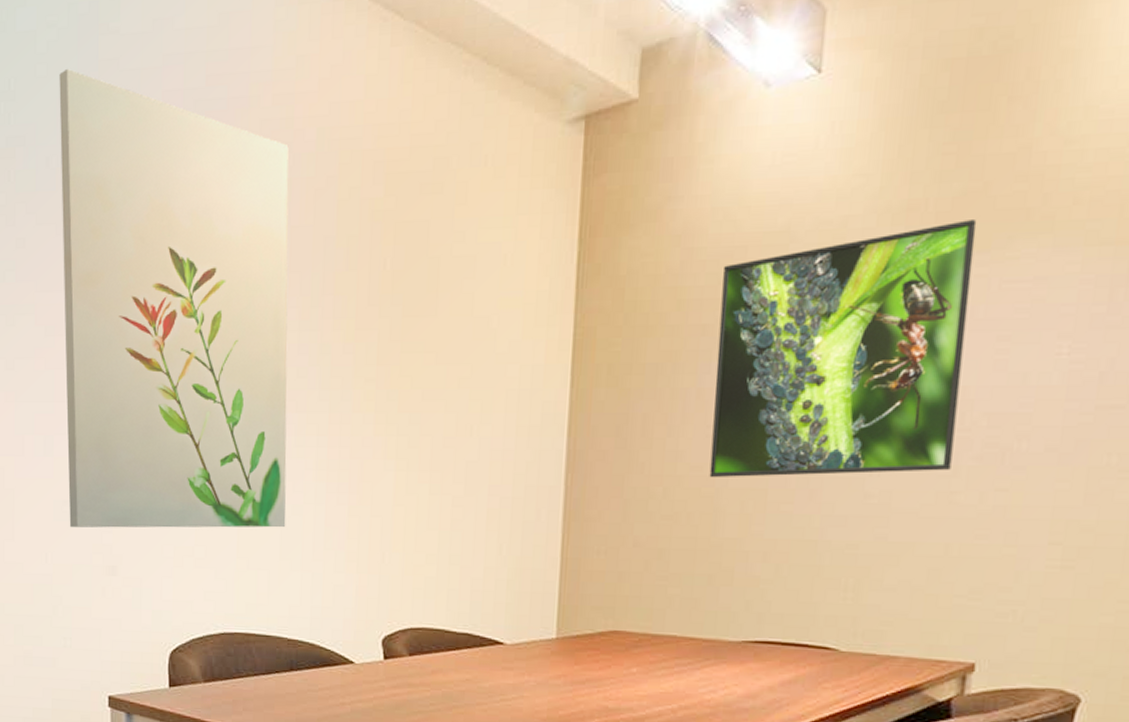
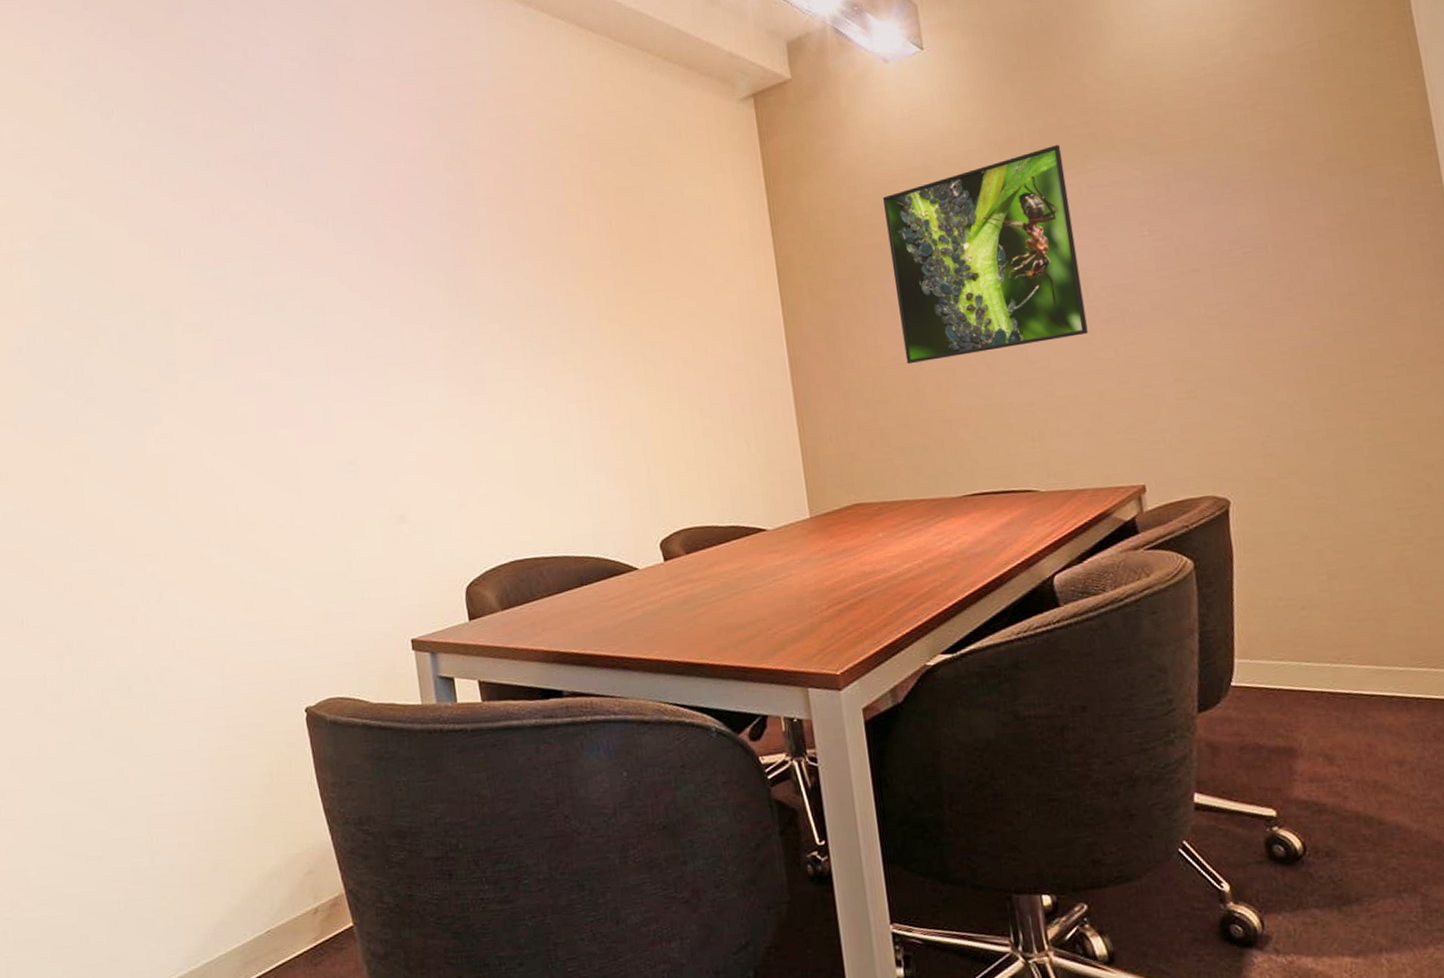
wall art: present [59,69,289,528] -> none [305,92,558,485]

